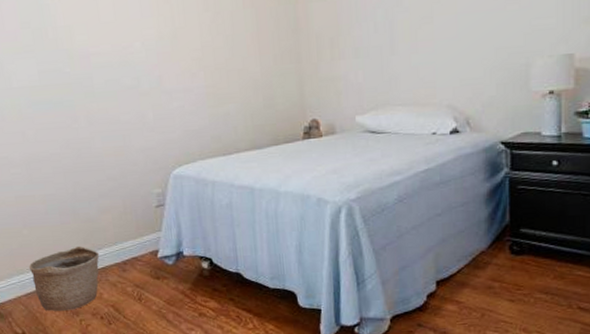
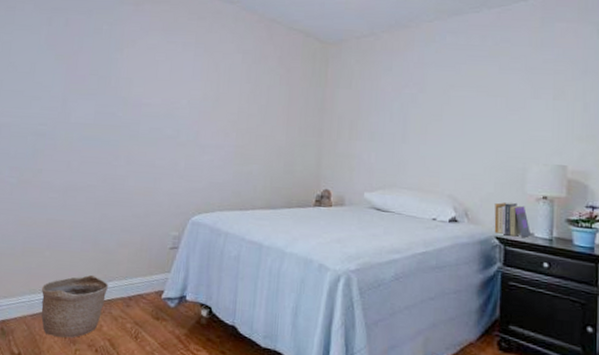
books: none [498,102,539,139] -> present [494,201,532,238]

